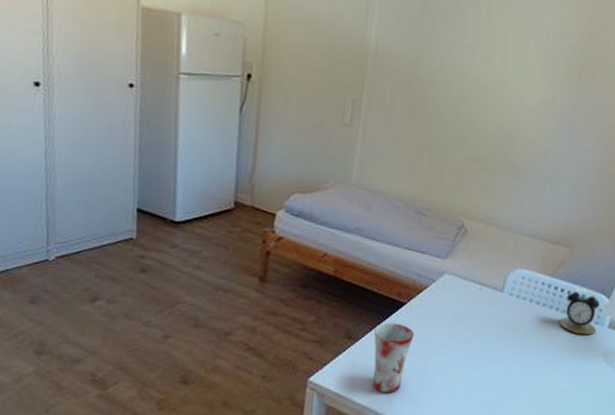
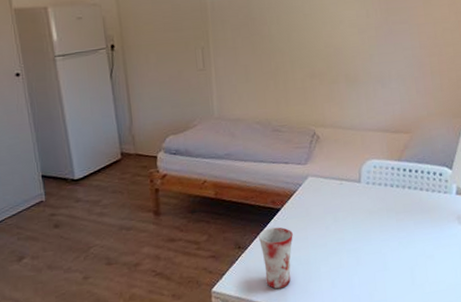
alarm clock: present [559,289,600,336] -> none [413,166,446,206]

